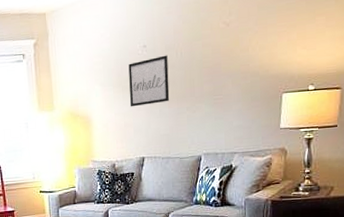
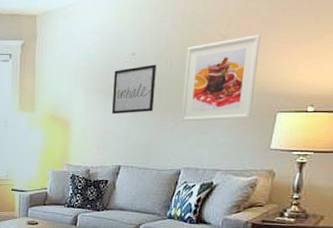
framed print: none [194,20,261,109] -> present [181,35,261,122]

